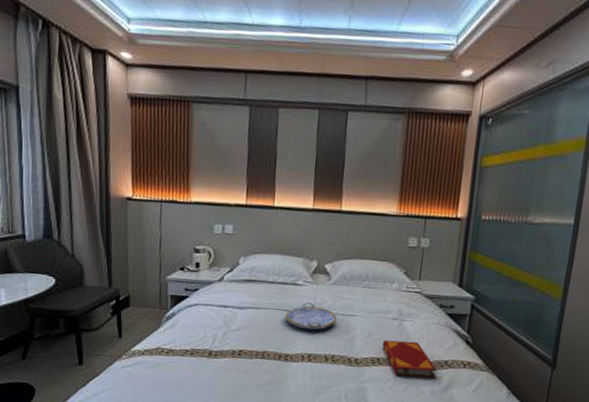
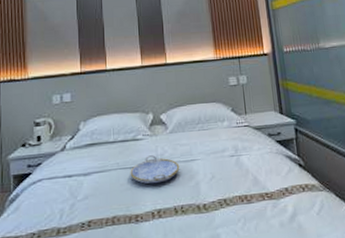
hardback book: present [383,340,438,378] -> none [226,174,282,214]

